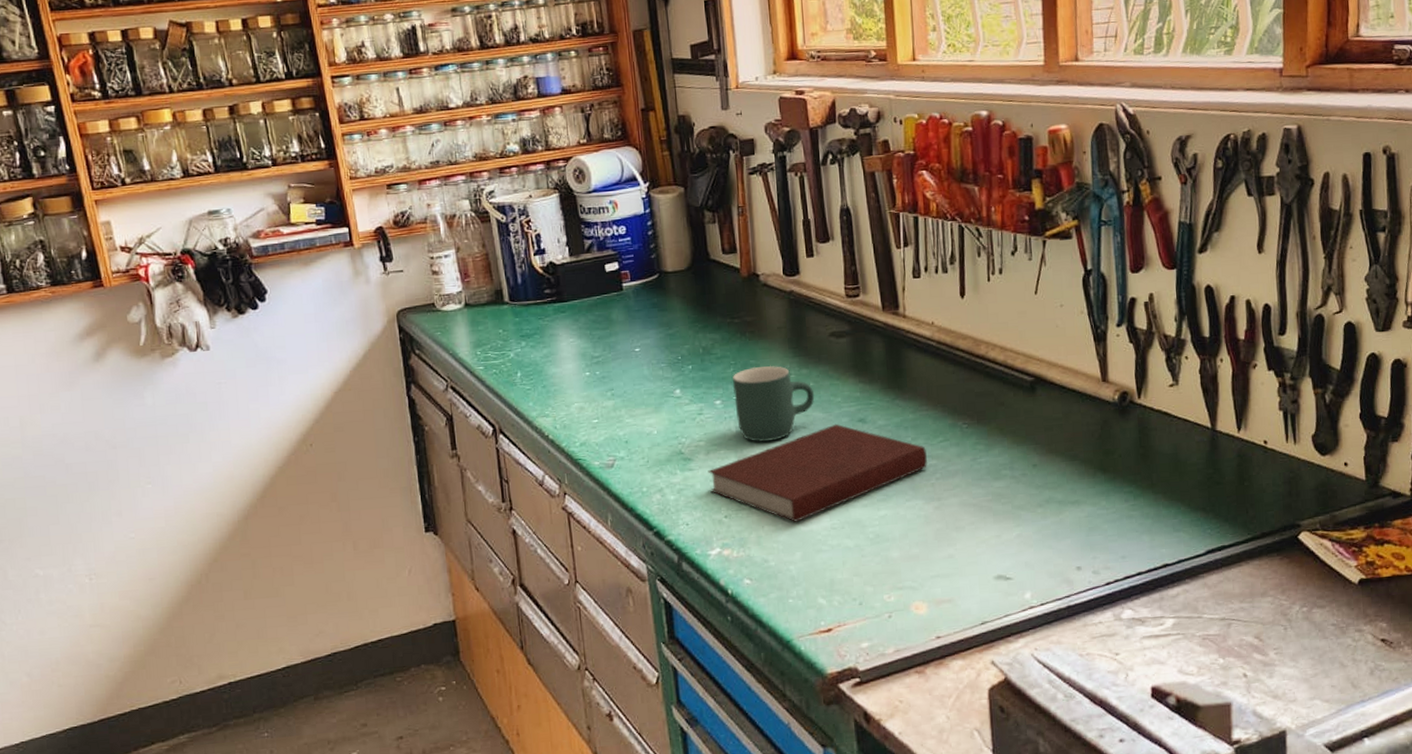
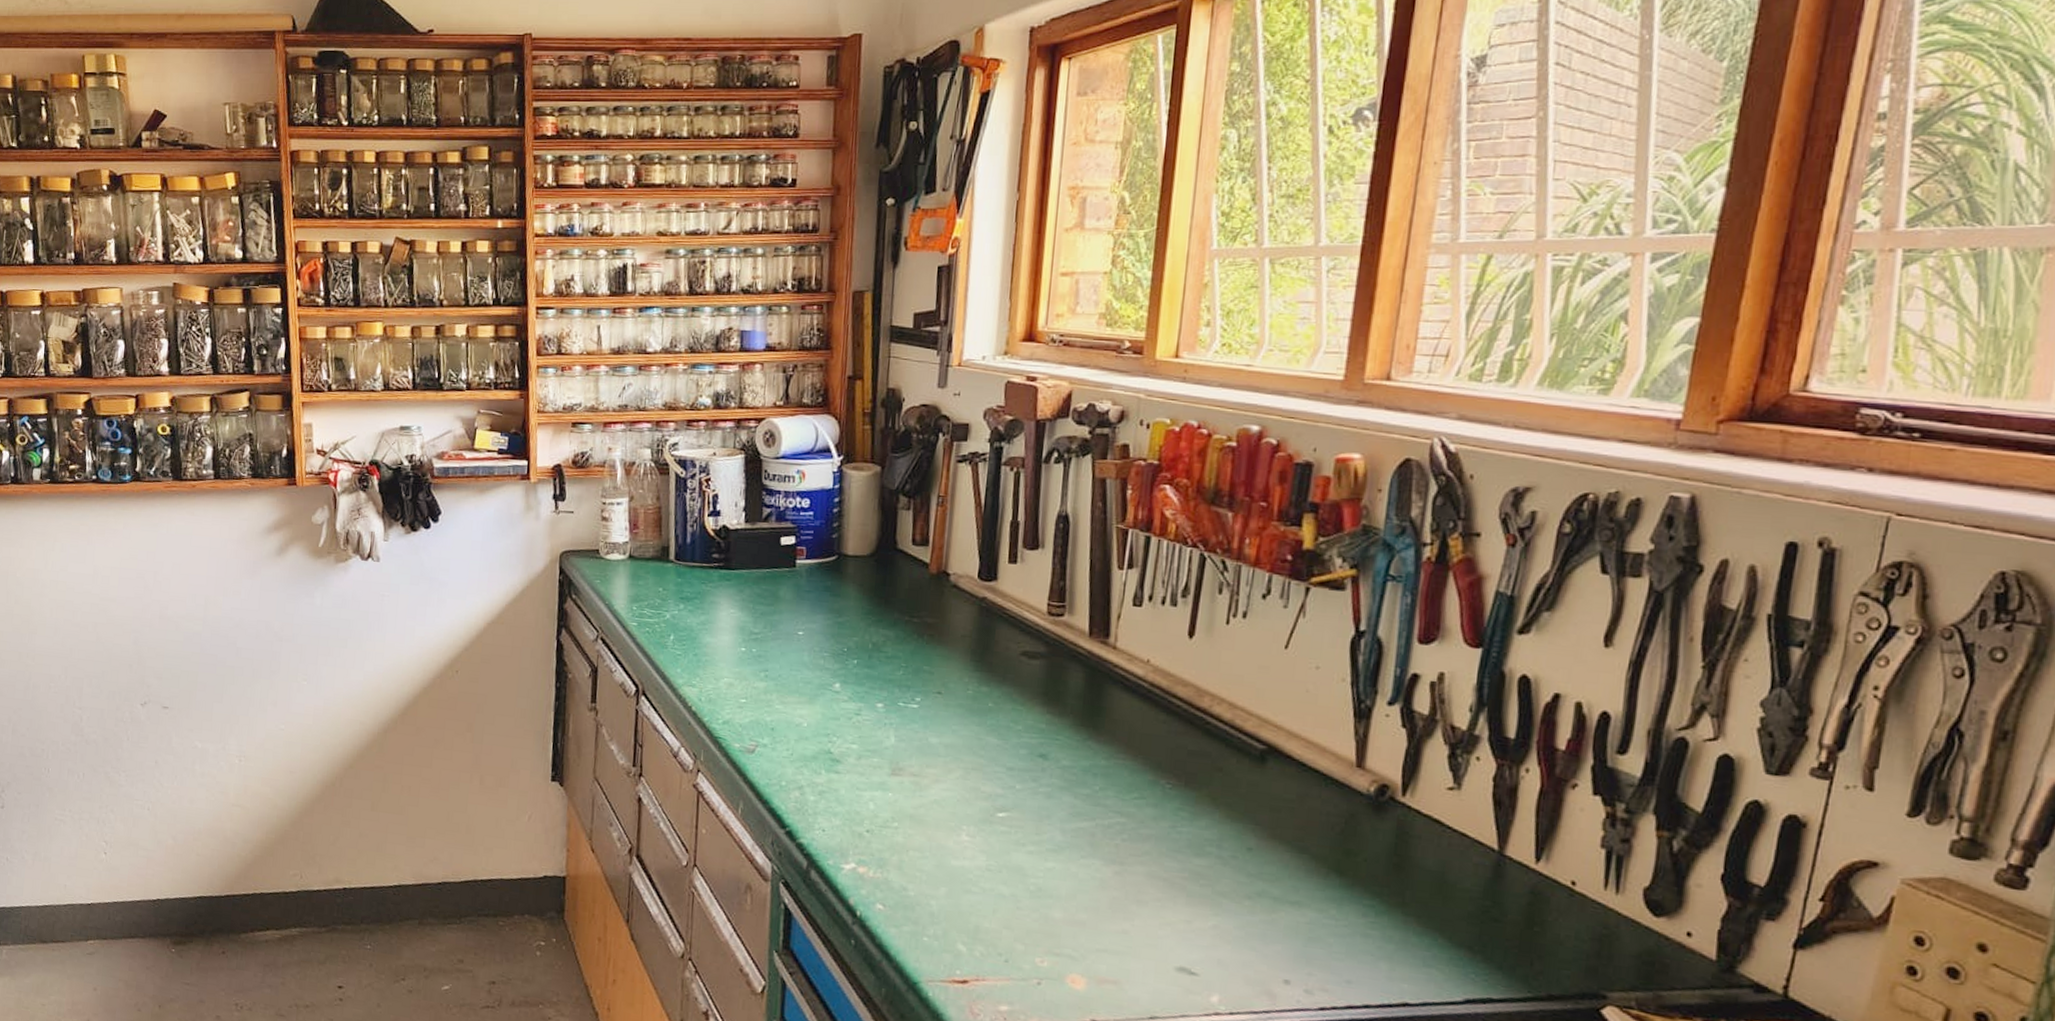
notebook: present [708,423,927,522] -> none [855,754,1116,854]
mug: present [733,365,815,442] -> none [898,674,992,760]

